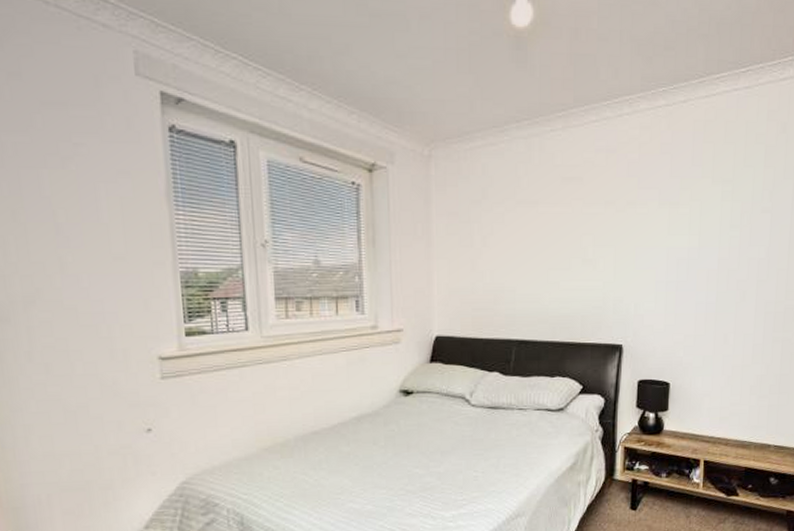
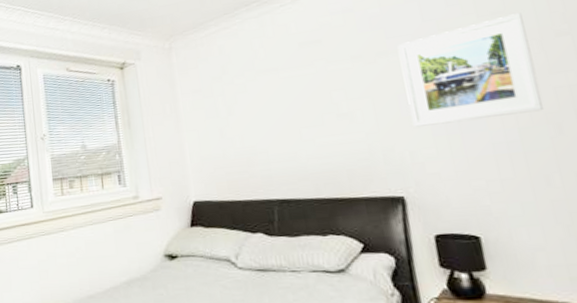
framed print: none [642,185,744,281] -> present [397,13,543,127]

